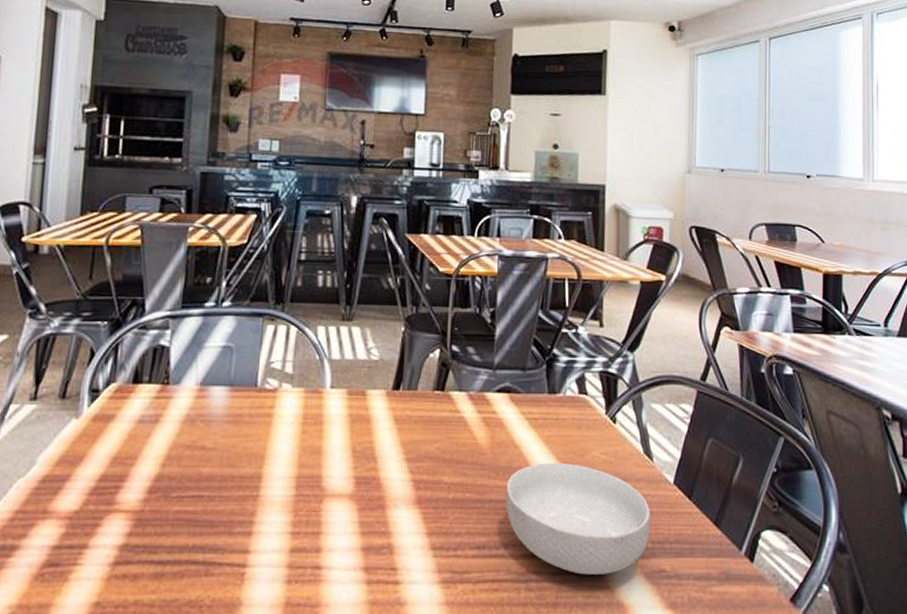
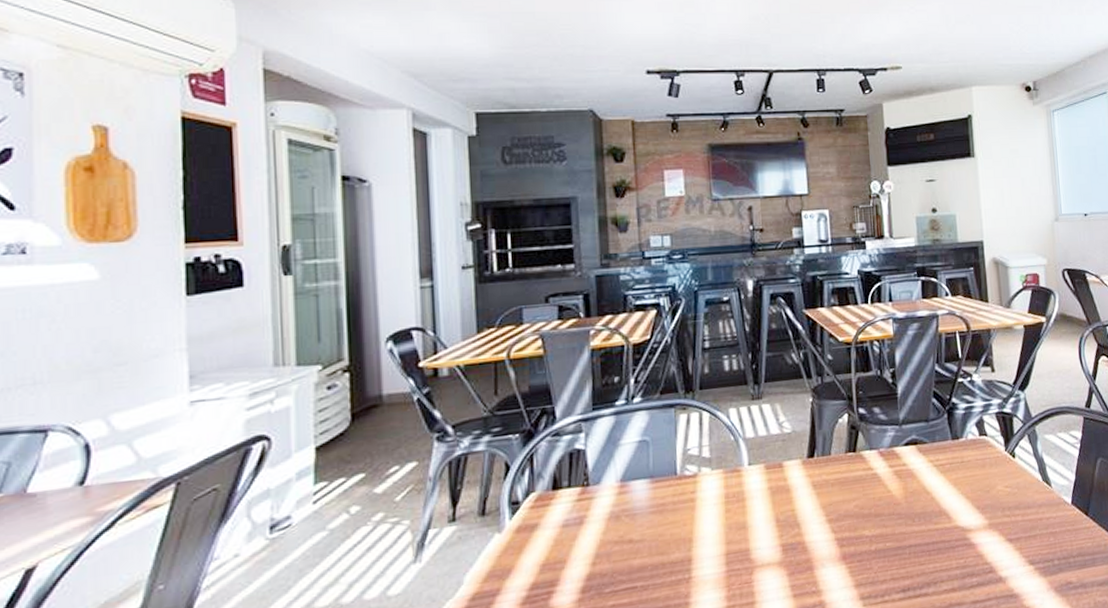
cereal bowl: present [505,462,651,575] -> none [923,500,1055,599]

